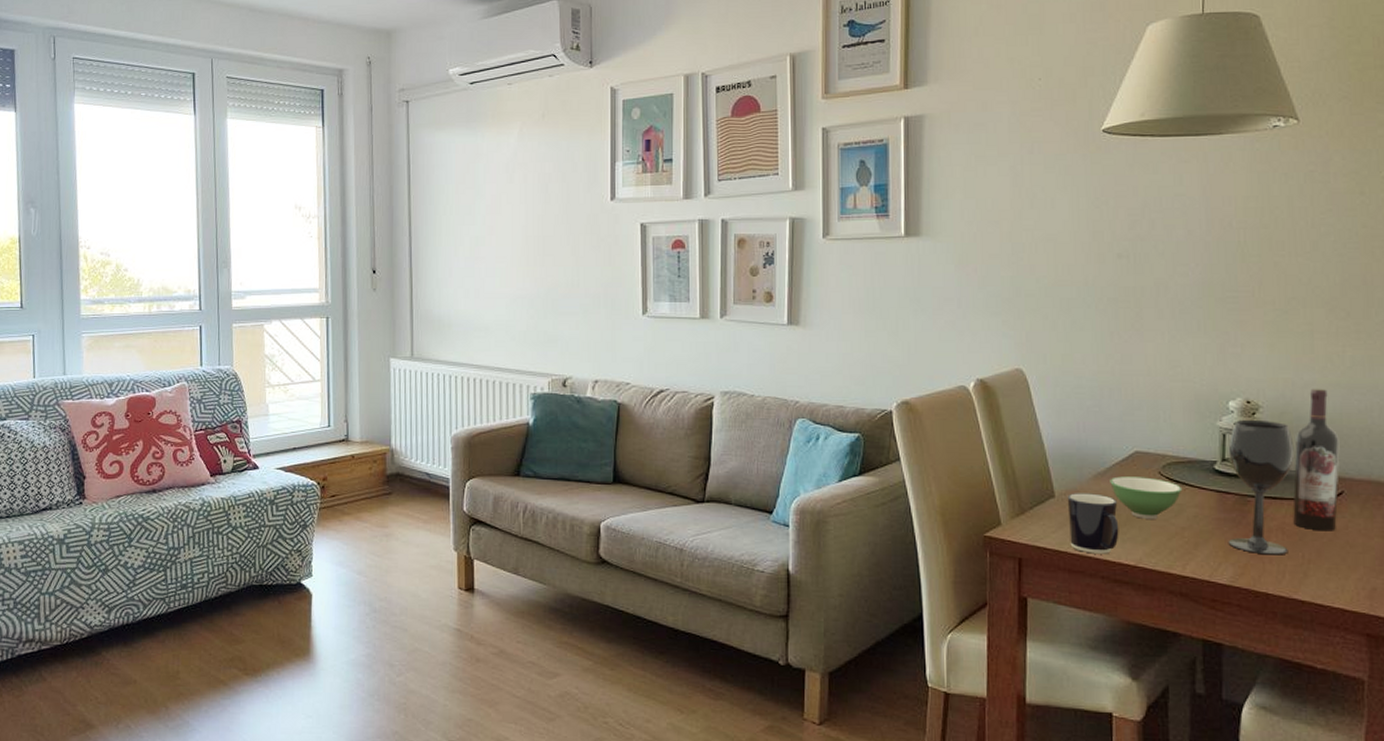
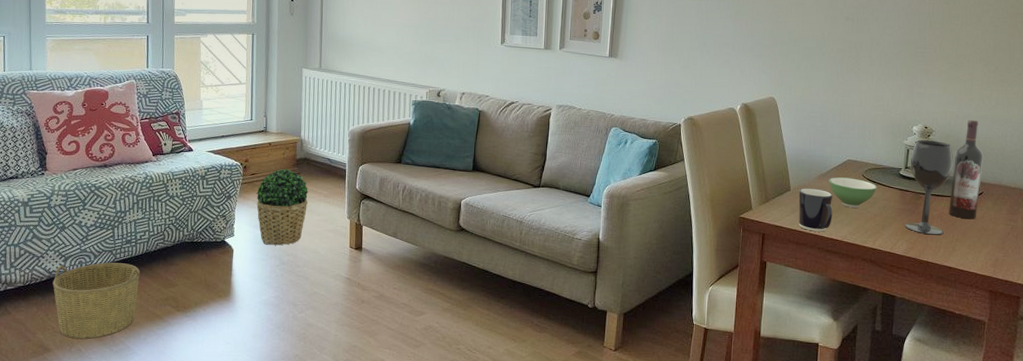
basket: none [95,613,198,712] -> present [52,262,140,339]
potted plant: none [338,487,403,588] -> present [256,168,308,246]

